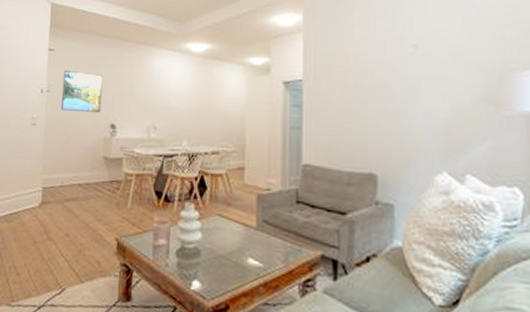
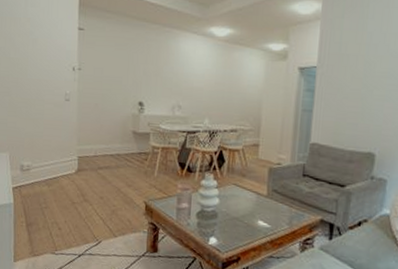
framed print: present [60,70,103,113] -> none [92,49,131,91]

